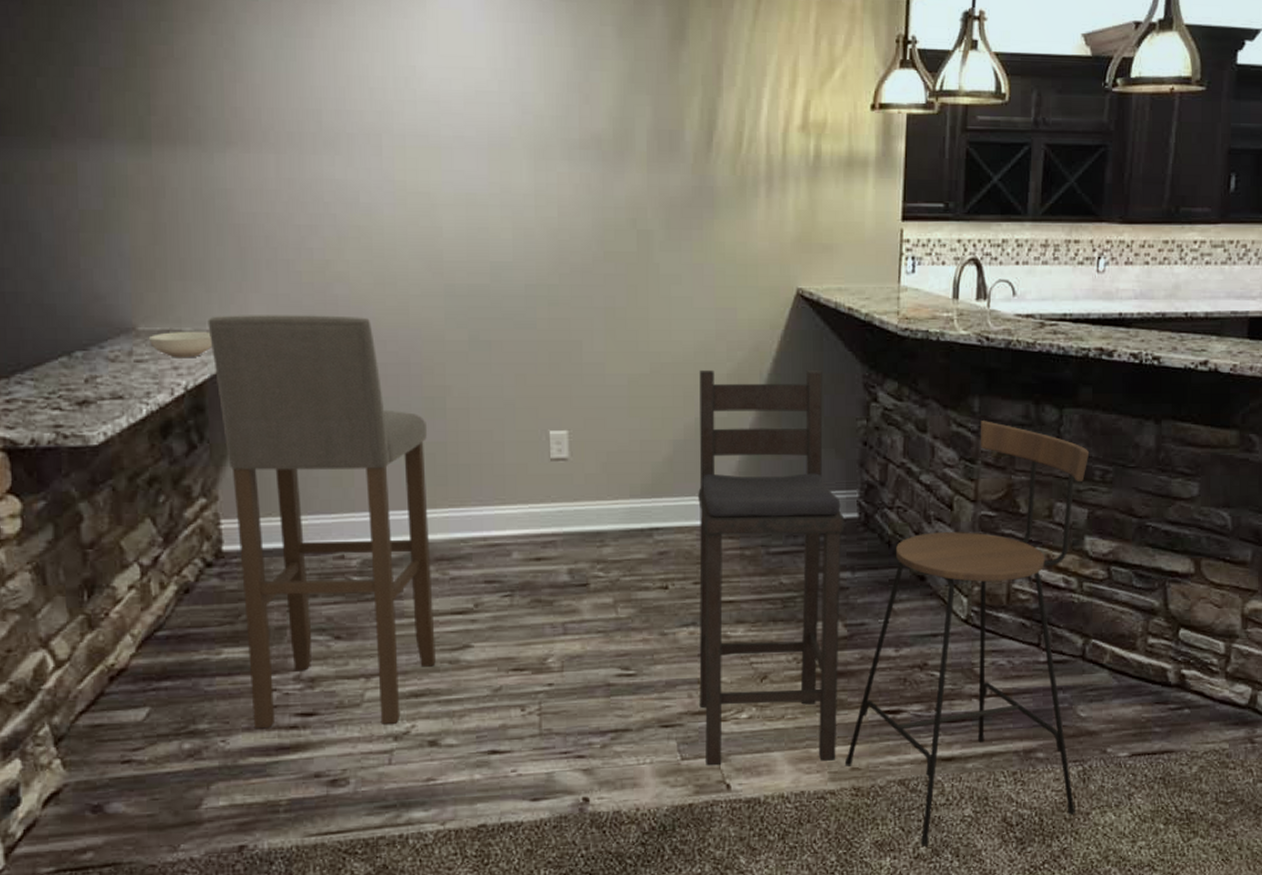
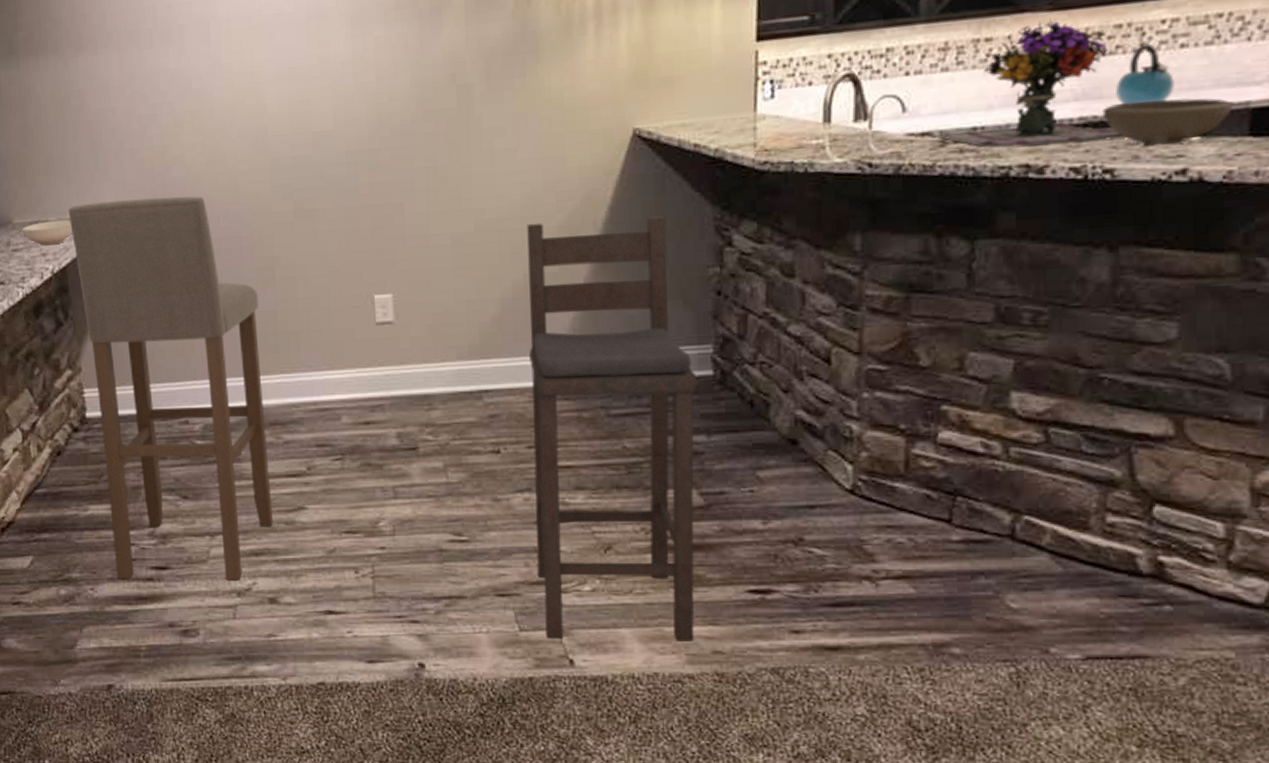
bar stool: present [844,421,1090,846] -> none [704,260,1015,745]
flower arrangement: none [1035,230,1168,332] -> present [934,18,1125,148]
bowl: none [1153,304,1239,340] -> present [1102,98,1235,145]
kettle: none [1163,258,1201,306] -> present [1116,43,1175,105]

